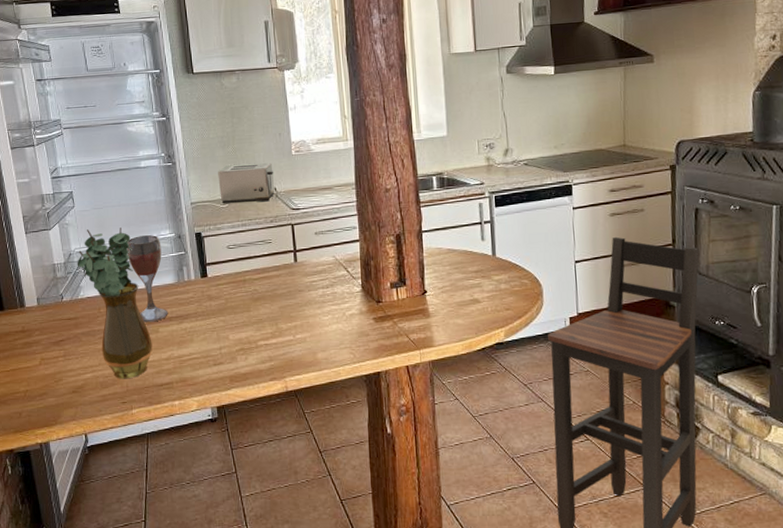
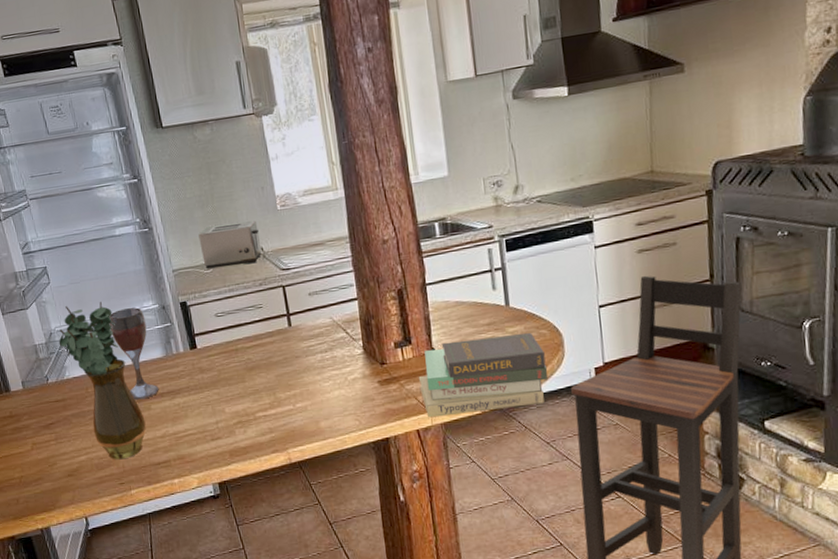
books: none [410,281,528,355] -> present [418,332,548,418]

